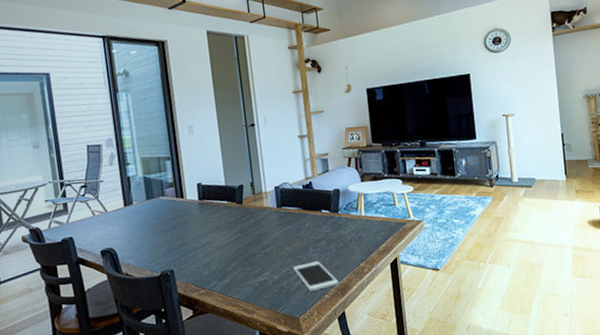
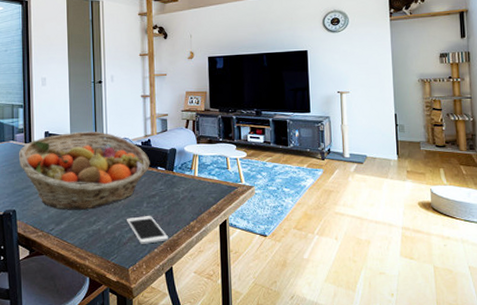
fruit basket: none [170,178,314,265] -> present [18,131,150,210]

